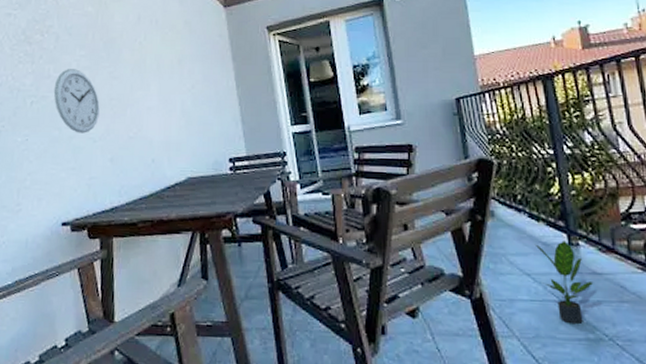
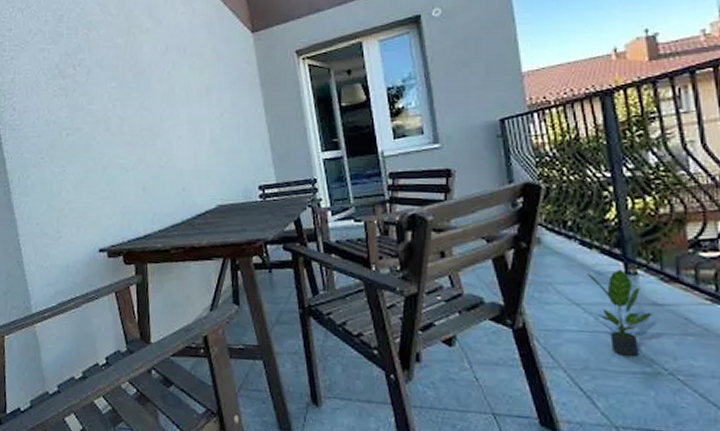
wall clock: present [53,69,100,133] -> none [87,101,131,164]

